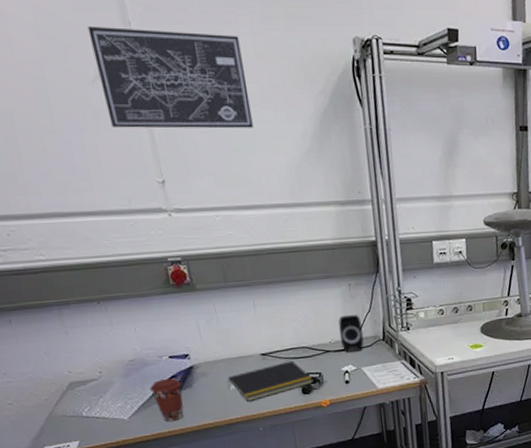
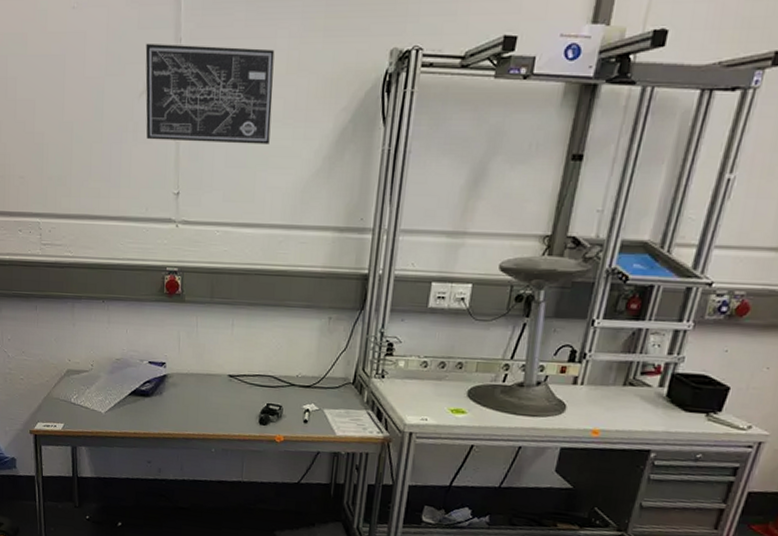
coffee cup: present [150,377,184,422] -> none [127,381,154,424]
notepad: present [227,361,314,401] -> none [193,387,273,421]
speaker: present [338,314,364,352] -> none [308,349,334,391]

